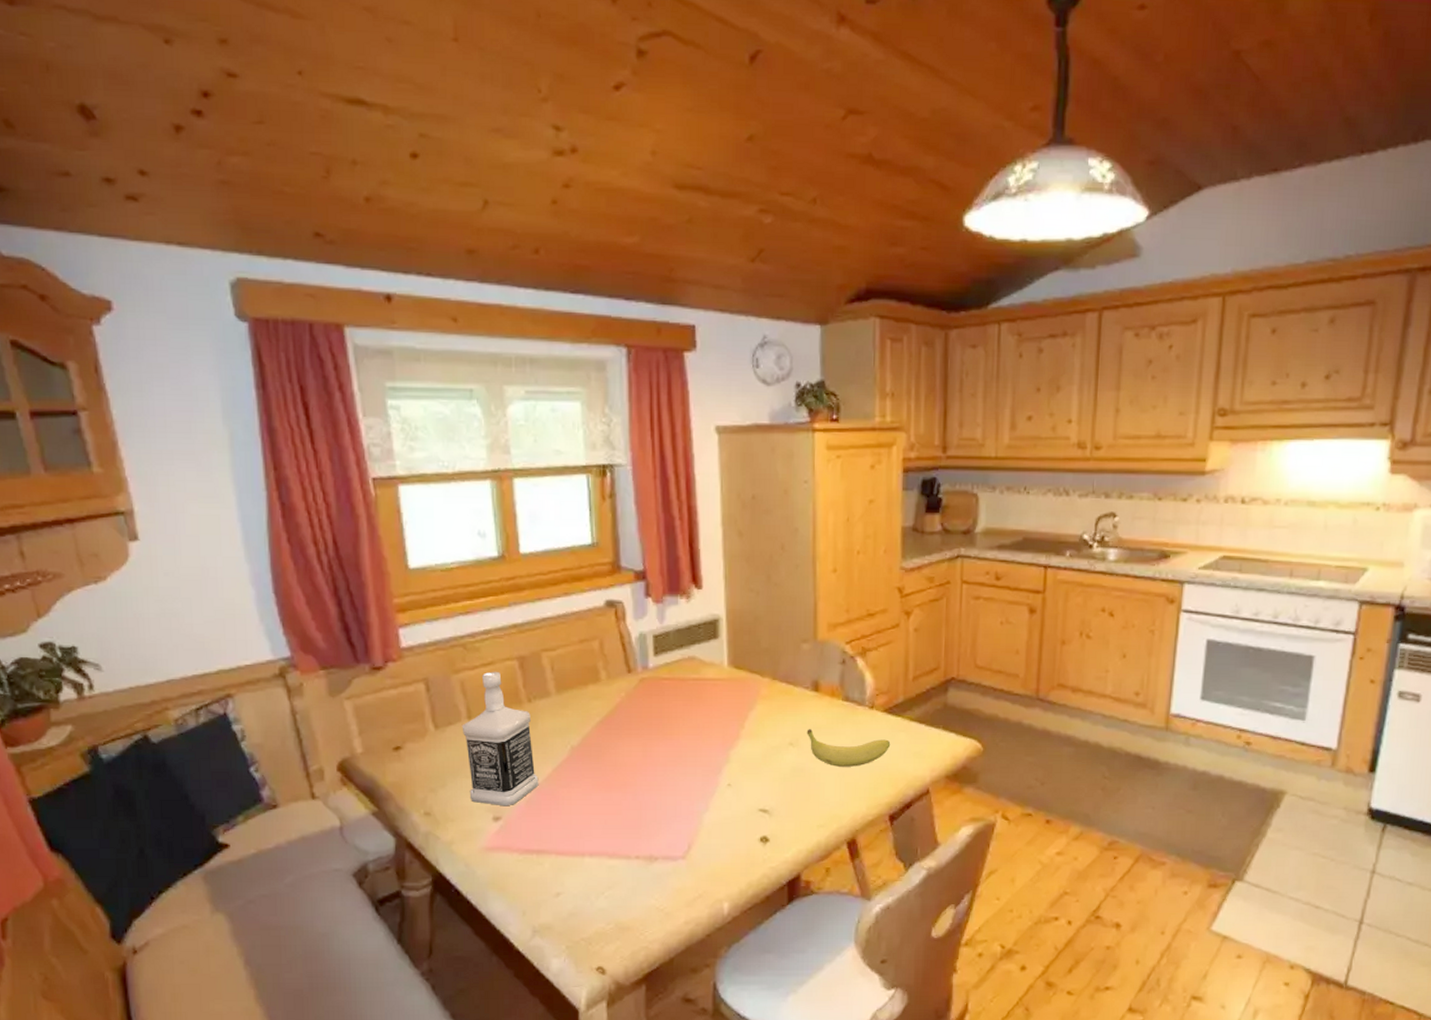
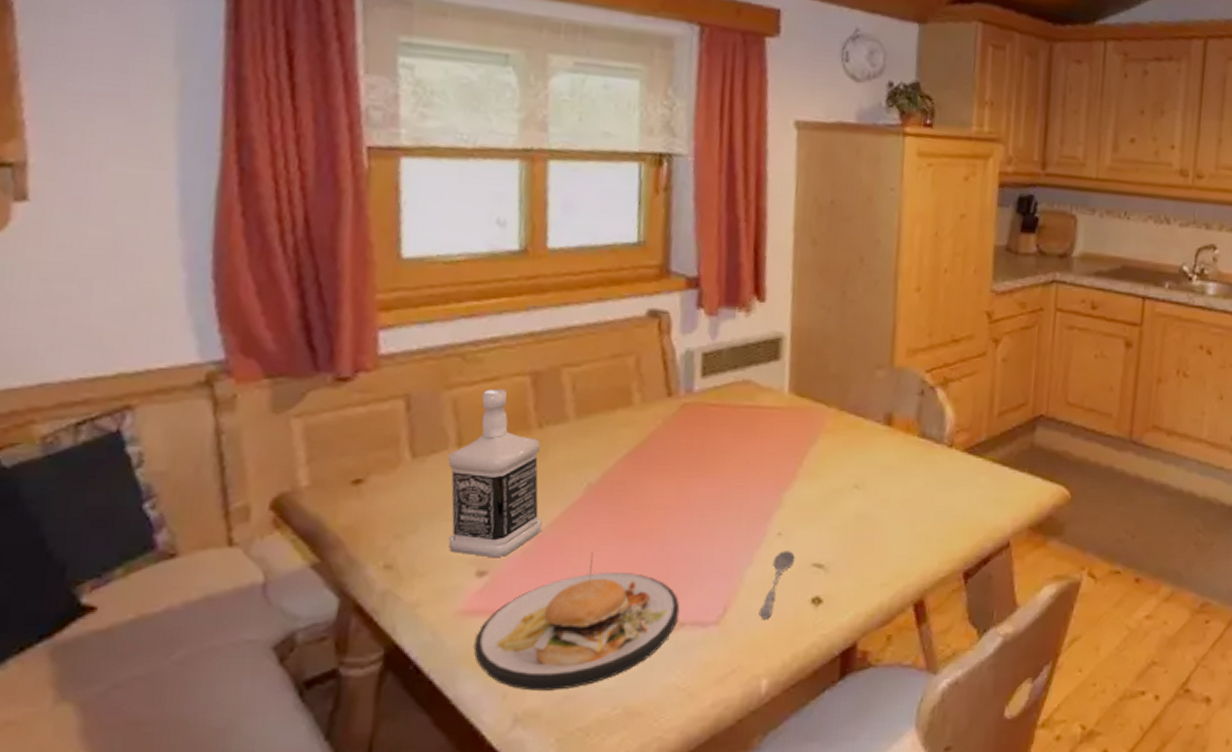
plate: none [497,801,653,909] -> present [473,551,680,691]
soupspoon: none [717,799,744,855] -> present [759,551,795,619]
fruit: present [806,729,891,767] -> none [875,469,970,514]

